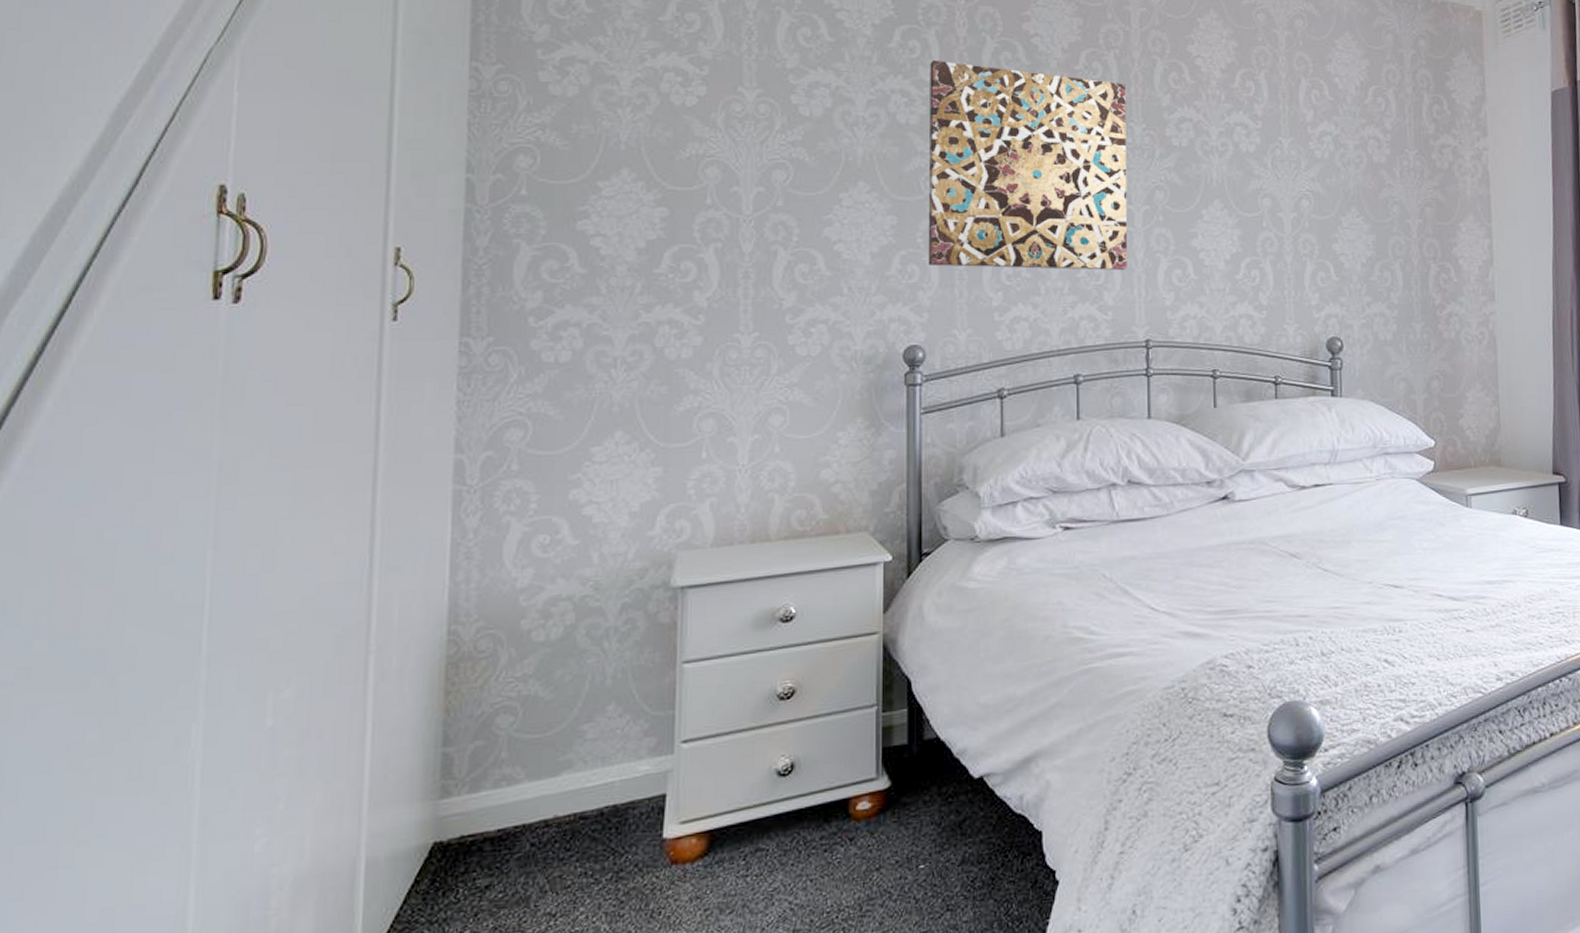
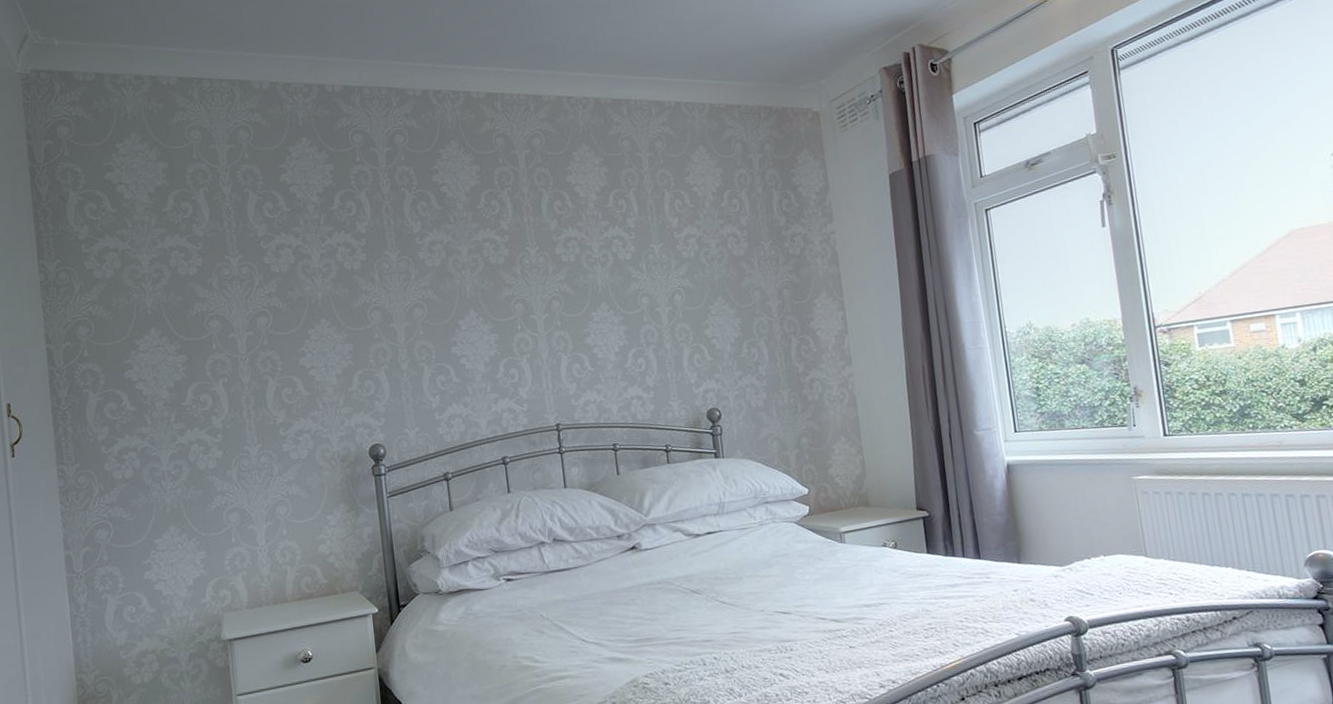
wall art: present [928,61,1128,270] -> none [364,215,536,380]

